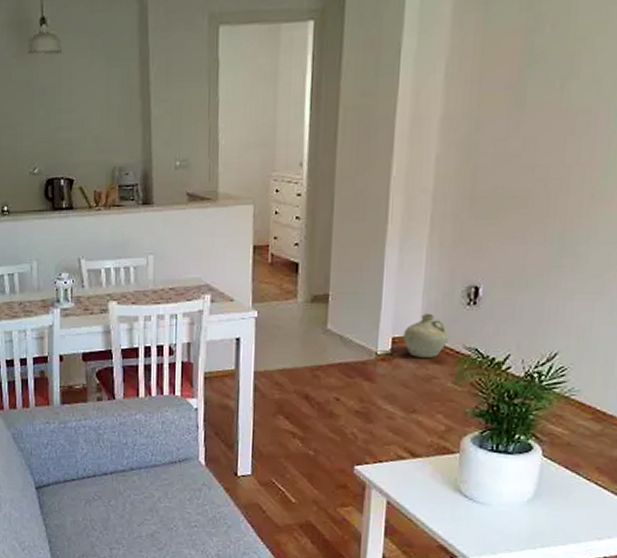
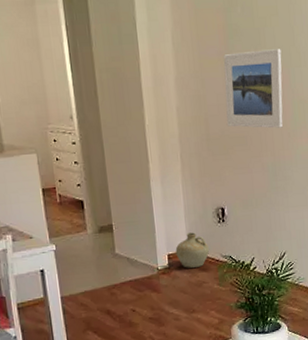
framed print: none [502,80,602,187] -> present [224,49,283,129]

